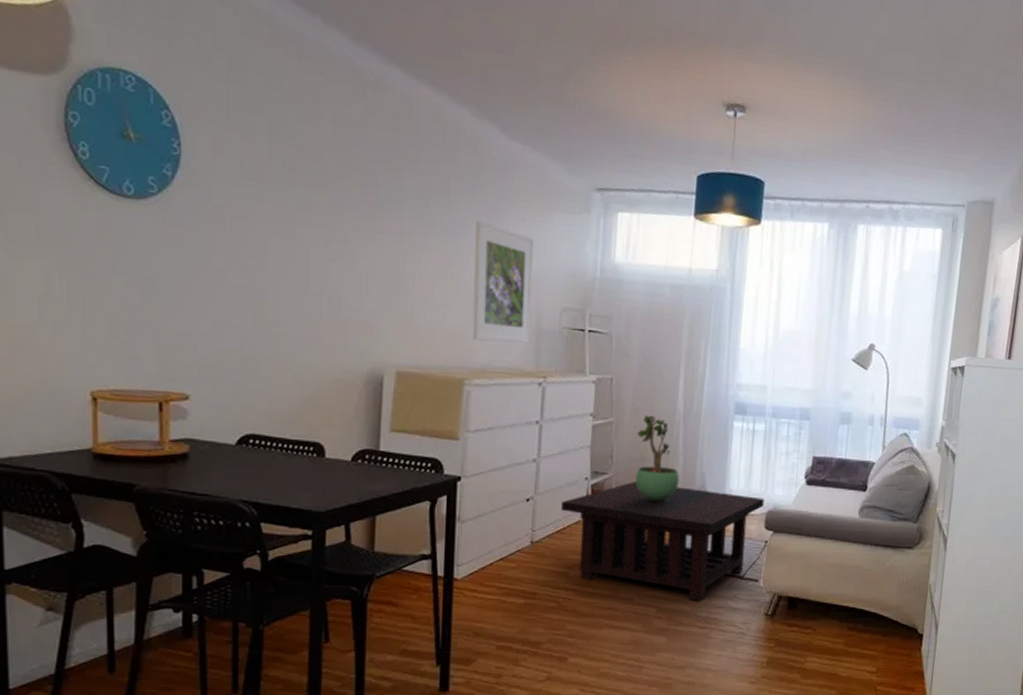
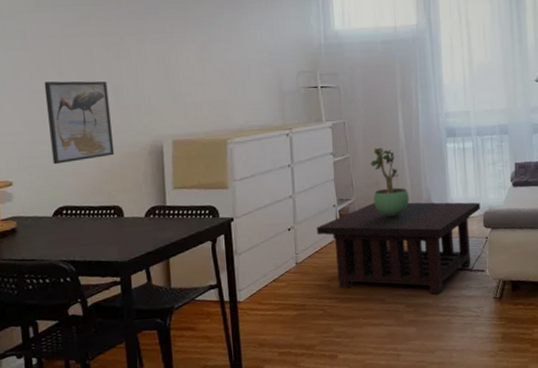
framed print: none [241,276,323,382] -> present [44,81,115,165]
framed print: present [472,219,534,344] -> none [222,12,276,107]

